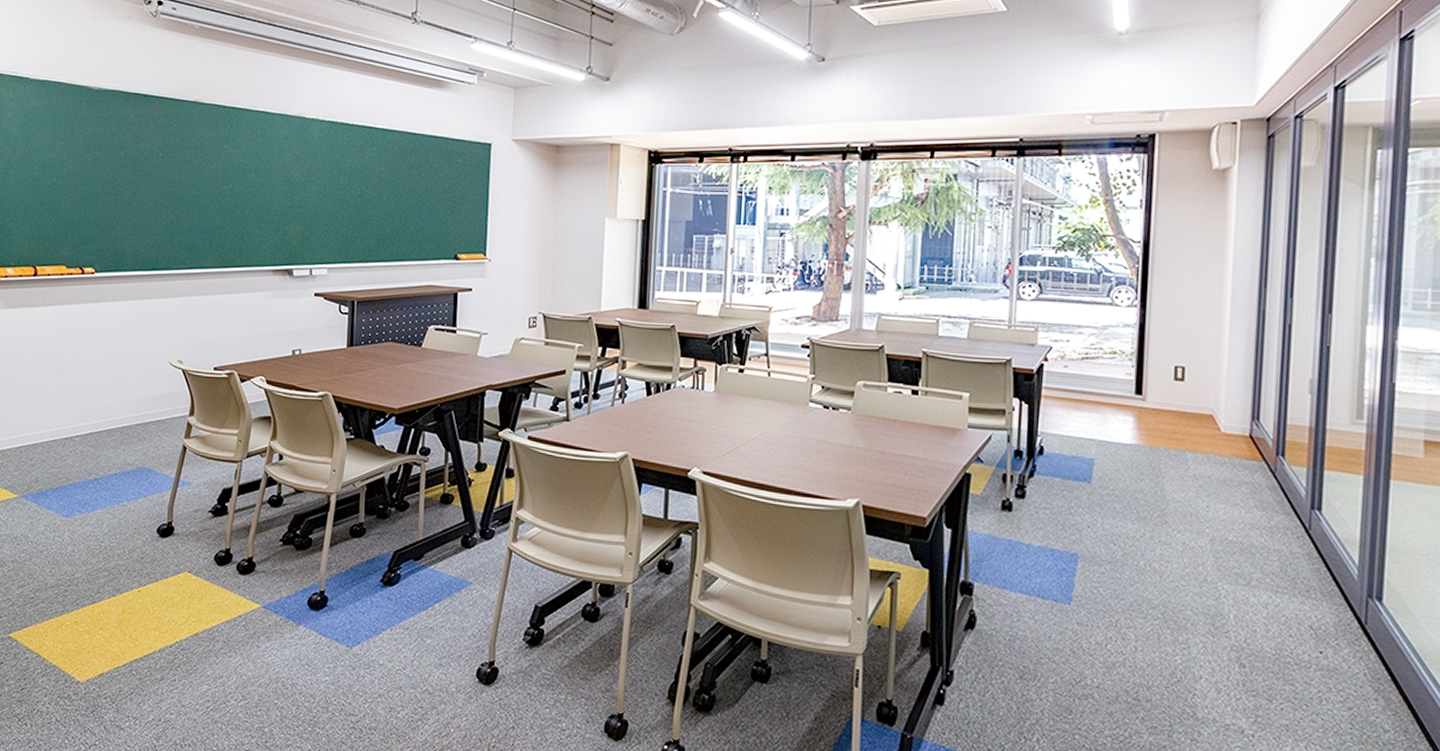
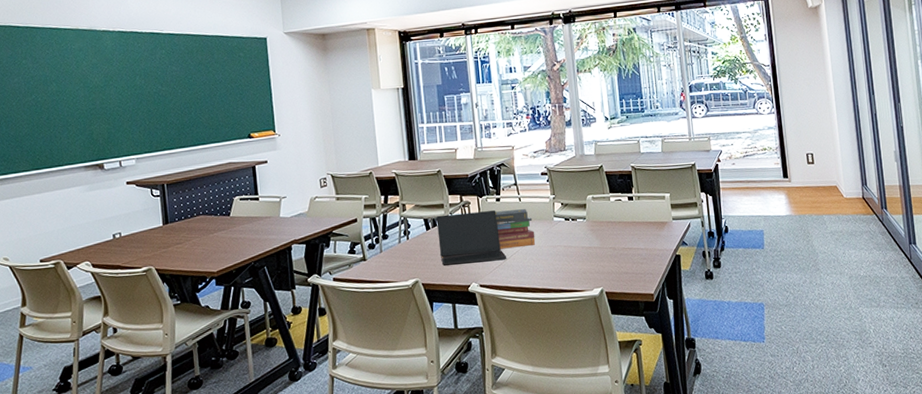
laptop: none [659,380,742,446] -> present [436,210,507,267]
books: none [734,385,782,434] -> present [495,209,535,249]

